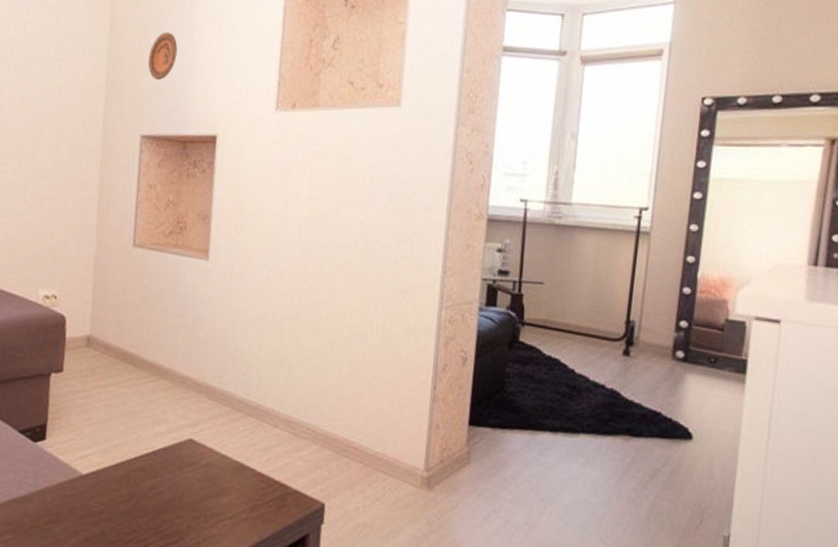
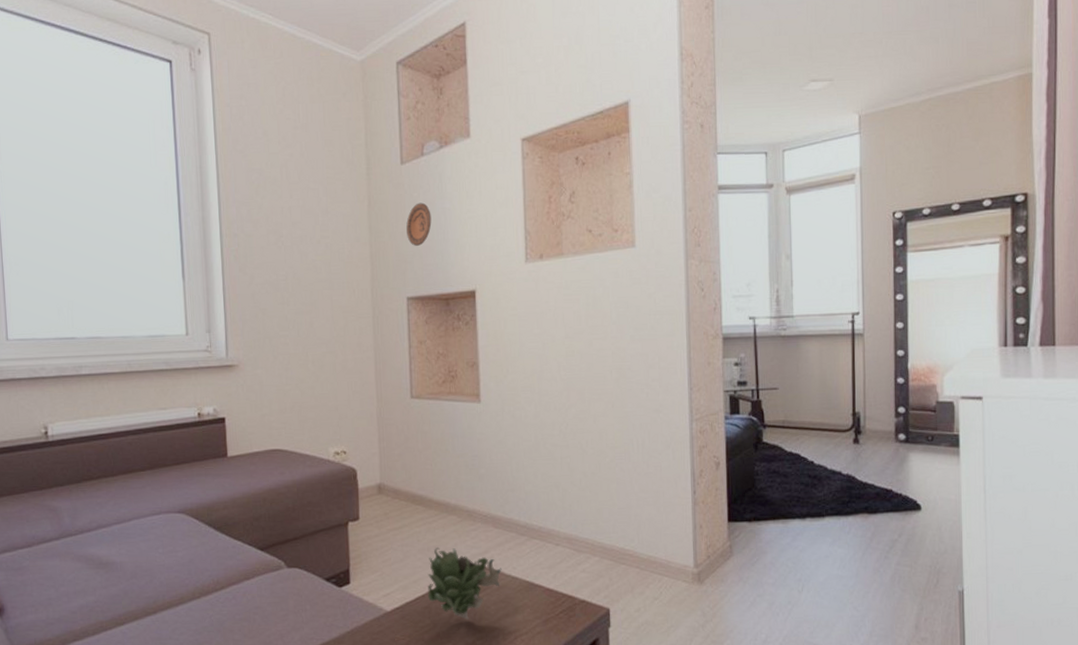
flower: none [128,412,212,495] -> present [427,548,502,620]

